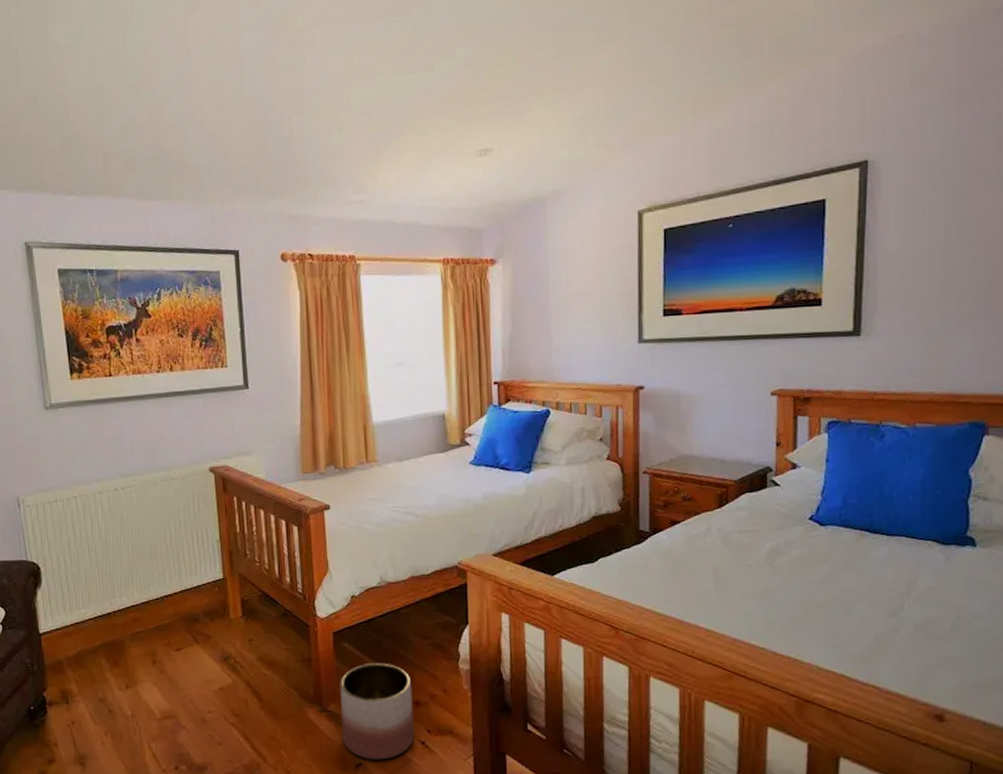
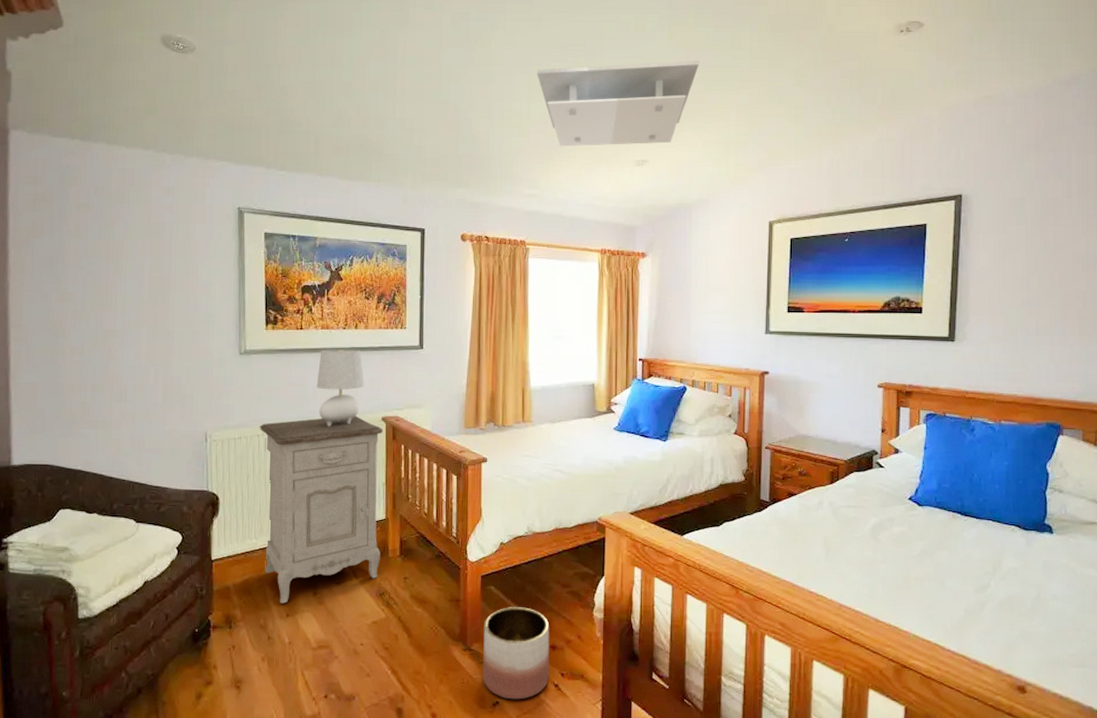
nightstand: none [75,468,222,675] -> present [259,416,383,604]
table lamp: none [133,394,186,482] -> present [316,349,364,427]
ceiling light: none [354,21,547,141] -> present [537,60,699,147]

